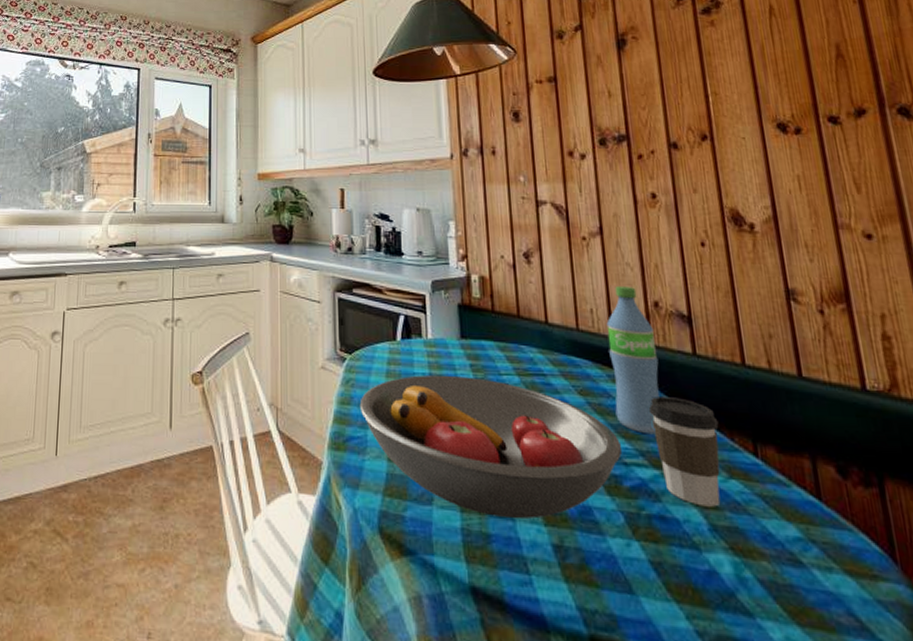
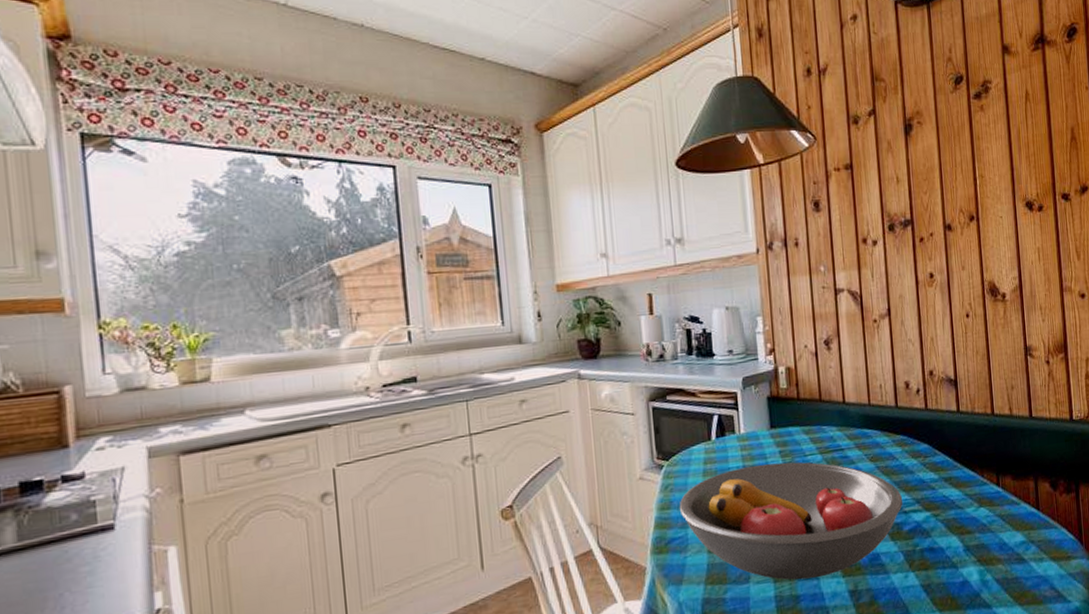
water bottle: present [606,285,660,435] -> none [892,360,932,485]
coffee cup: present [648,396,720,507] -> none [923,450,974,534]

